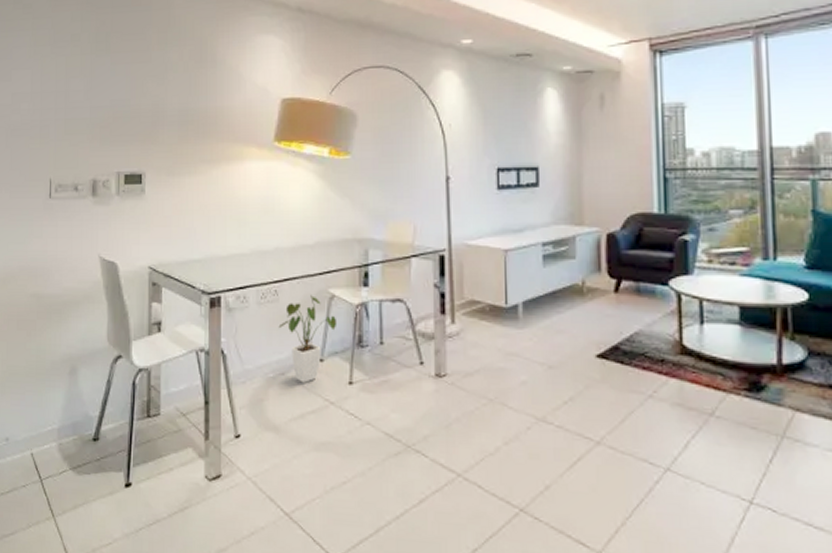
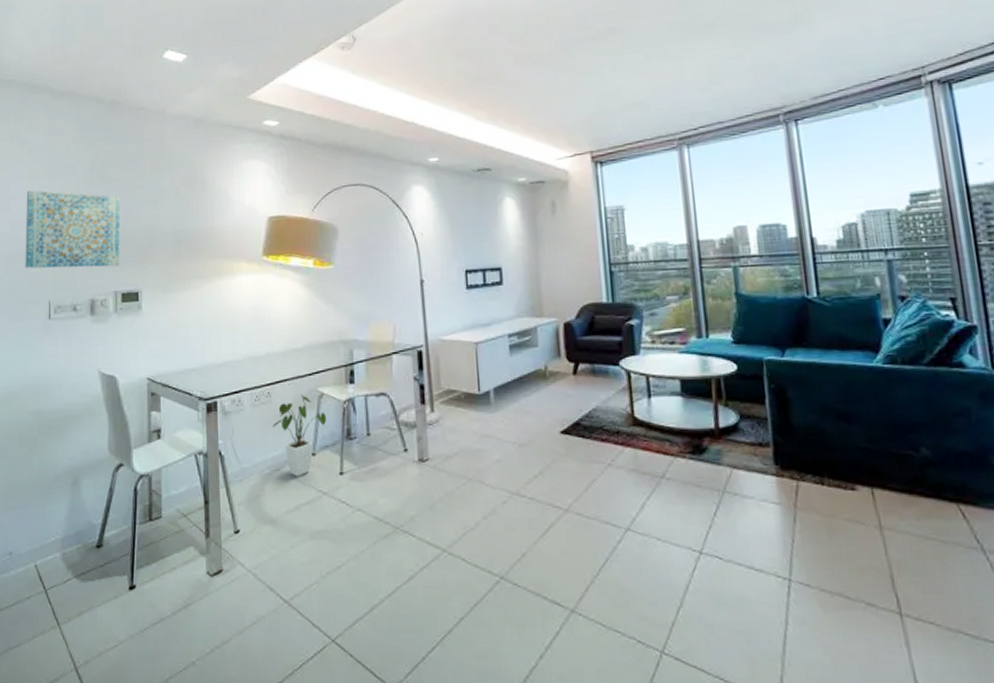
wall art: none [26,59,126,146] -> present [25,190,121,269]

